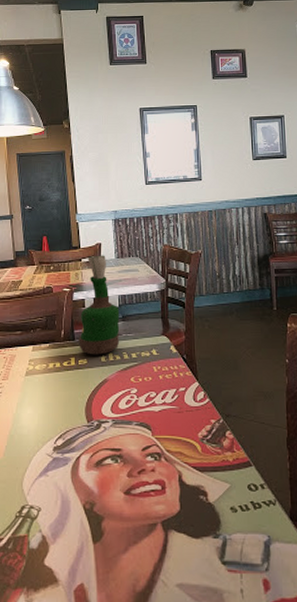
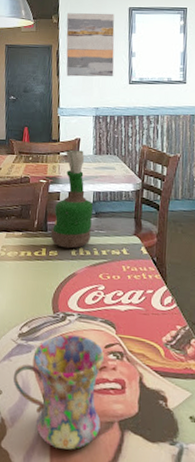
mug: none [51,441,144,558] -> present [13,334,104,450]
wall art: none [77,115,130,181] -> present [66,13,115,77]

